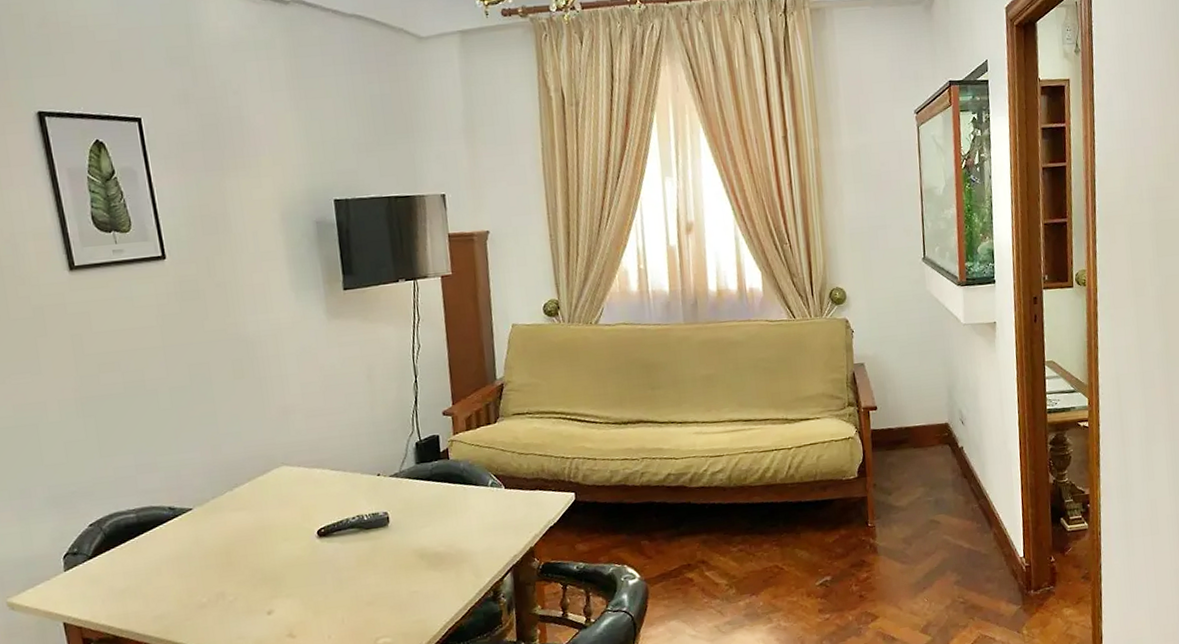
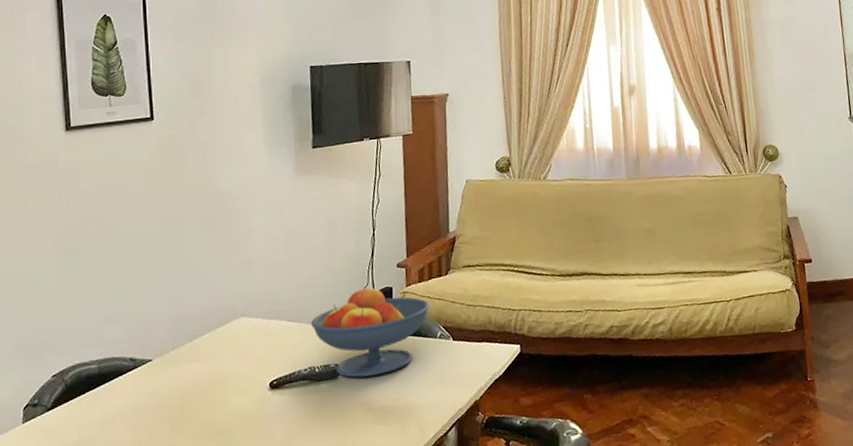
fruit bowl: none [355,434,480,526] -> present [310,286,430,378]

